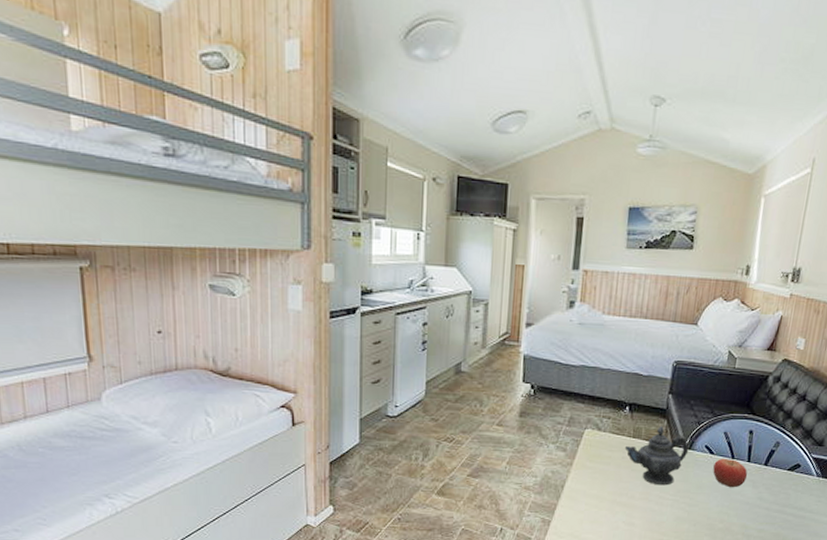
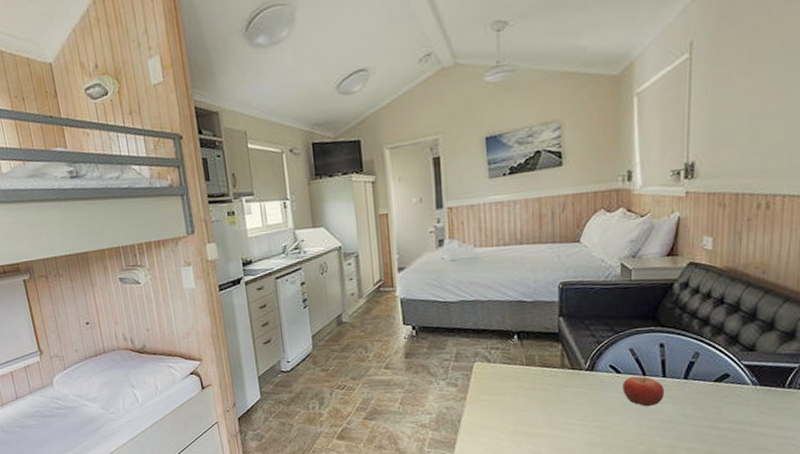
teapot: present [624,426,689,486] -> none [519,351,591,411]

